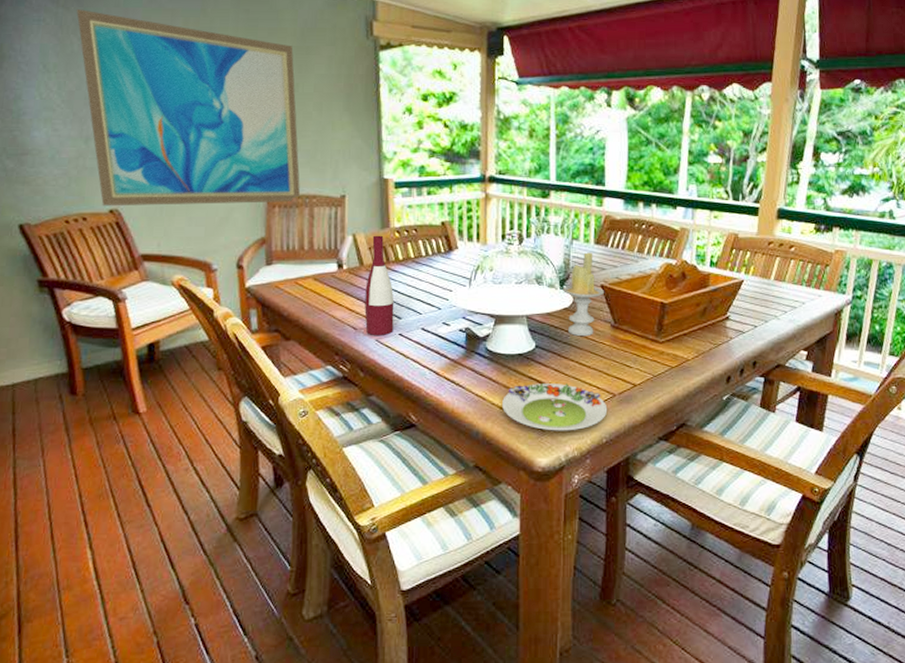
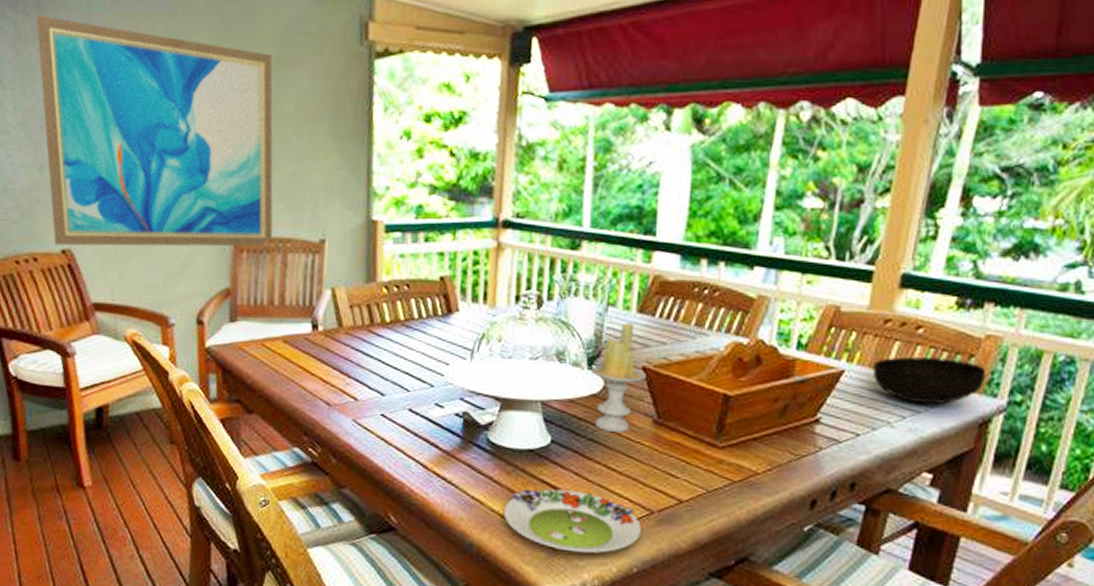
wine bottle: present [364,235,394,335] -> none [341,290,378,415]
bowl: none [762,268,838,302] -> present [872,356,987,405]

